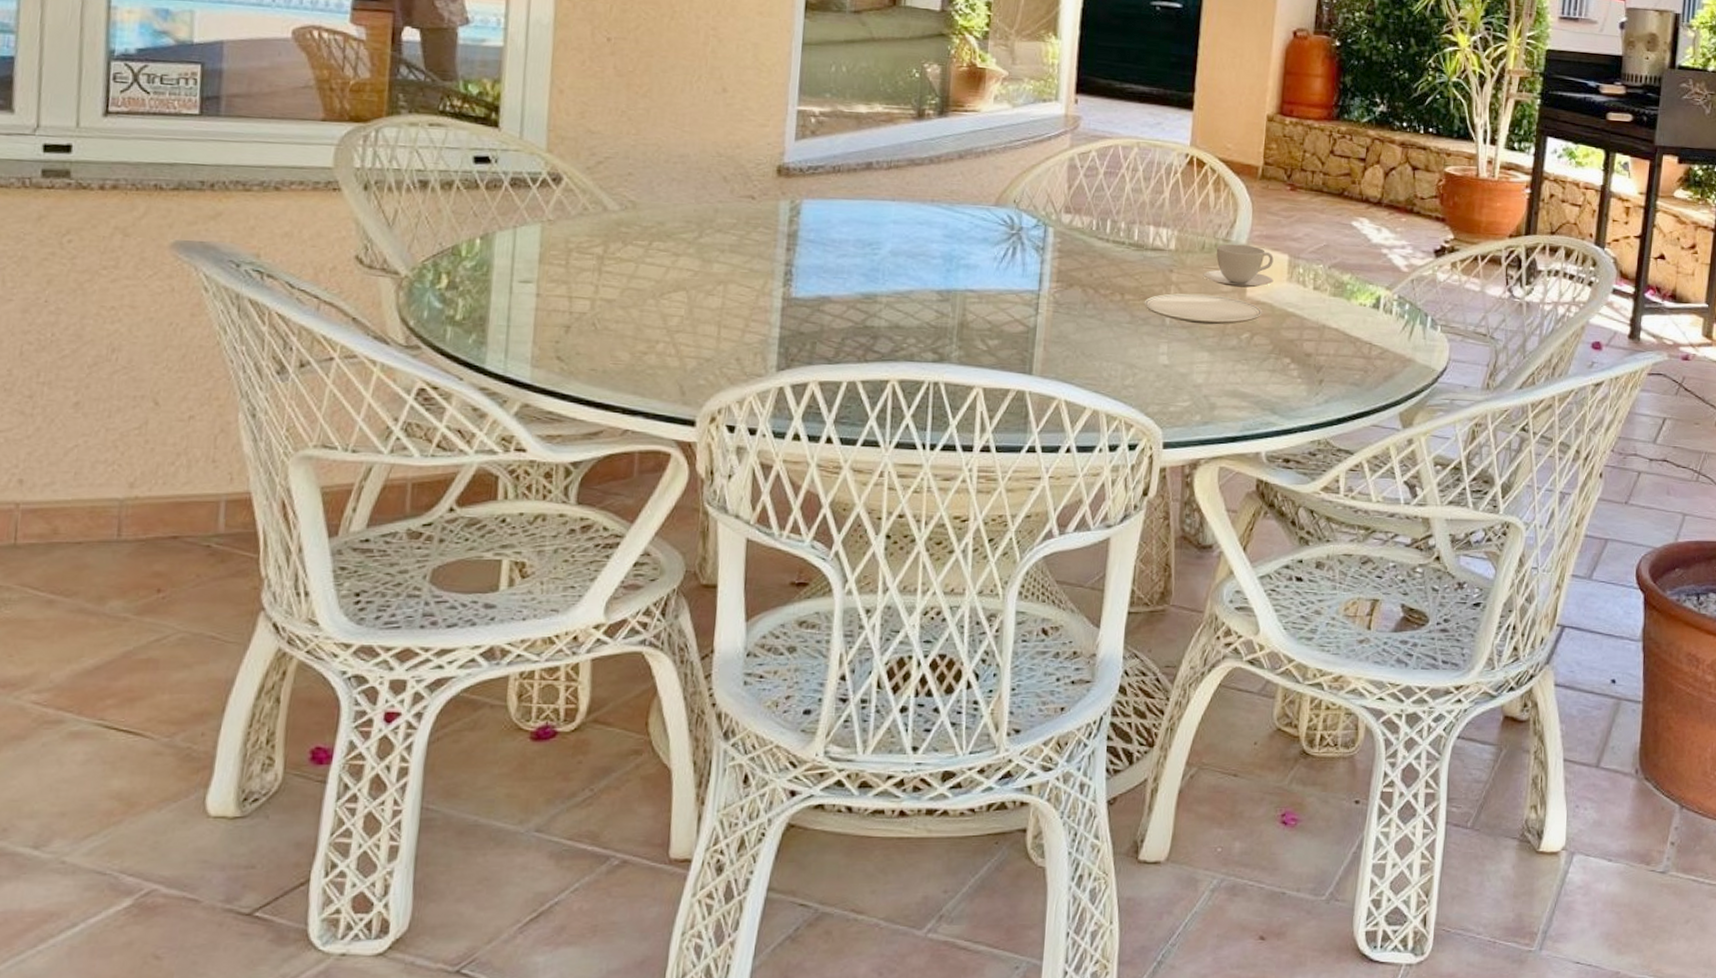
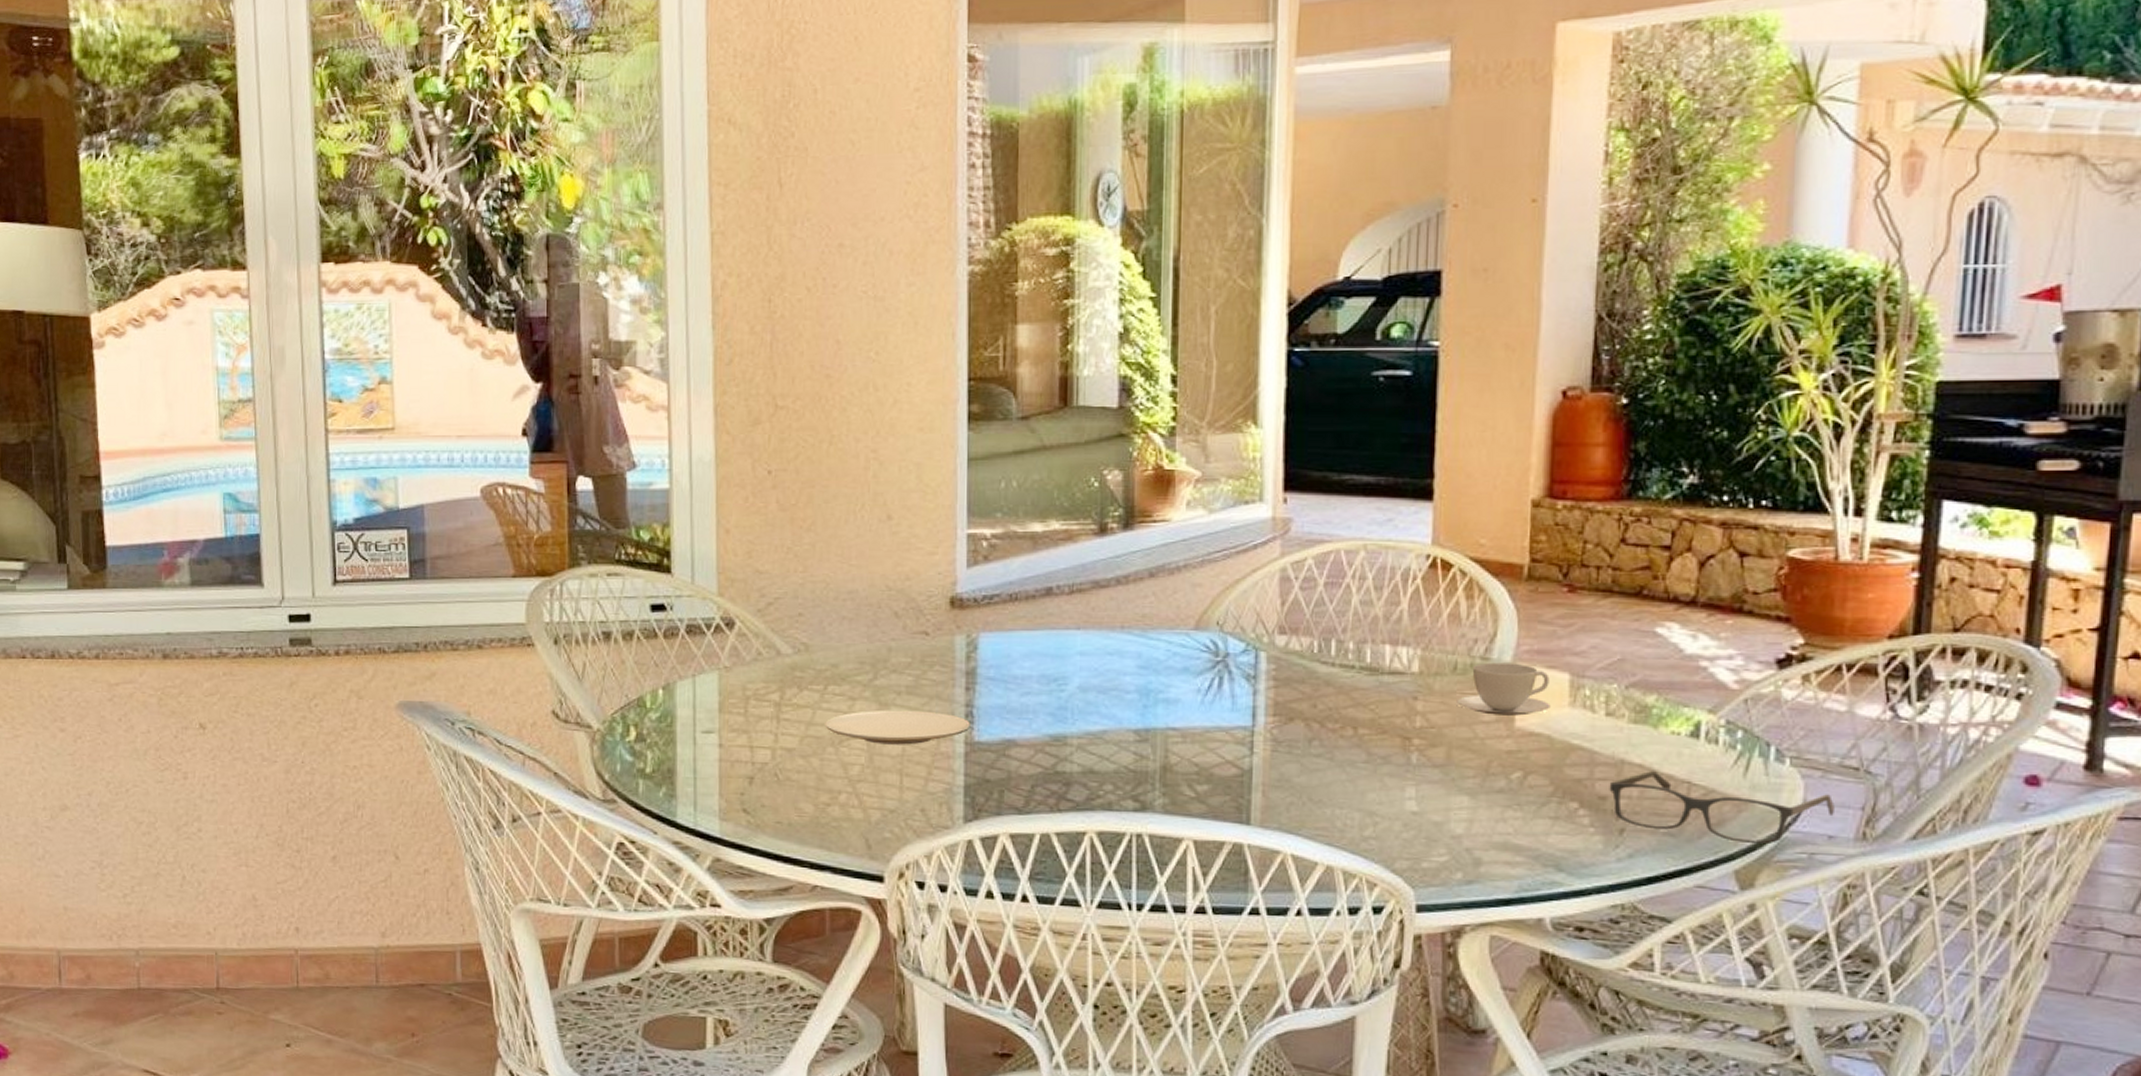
plate: none [647,266,789,299] -> present [825,709,970,745]
plate: present [1144,293,1263,325] -> none [1382,724,1538,763]
eyeglasses: none [1313,334,1469,393] -> present [1609,771,1834,845]

